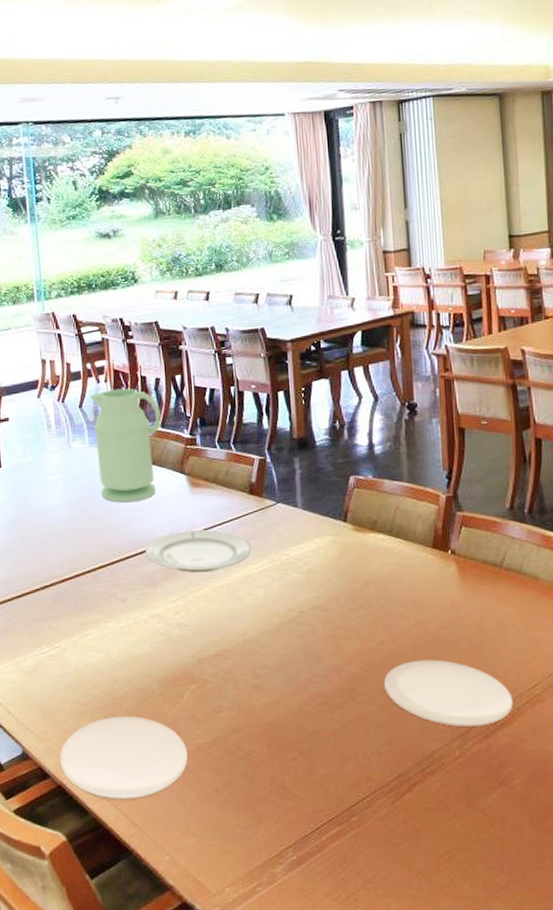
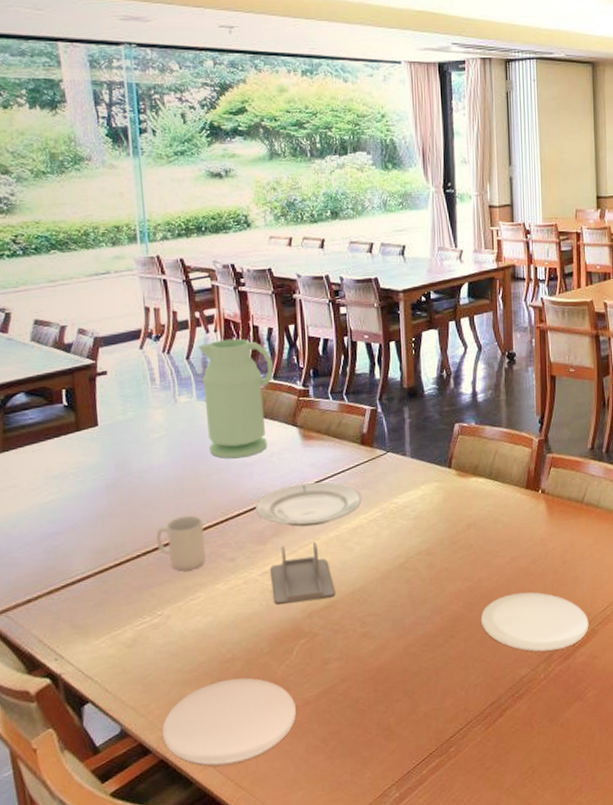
cup: none [53,554,99,606] -> present [156,515,206,571]
napkin holder: none [160,589,226,647] -> present [270,542,336,604]

